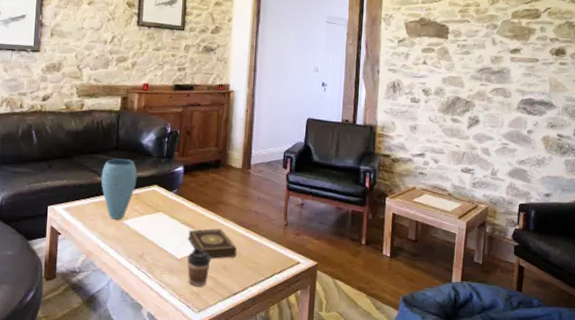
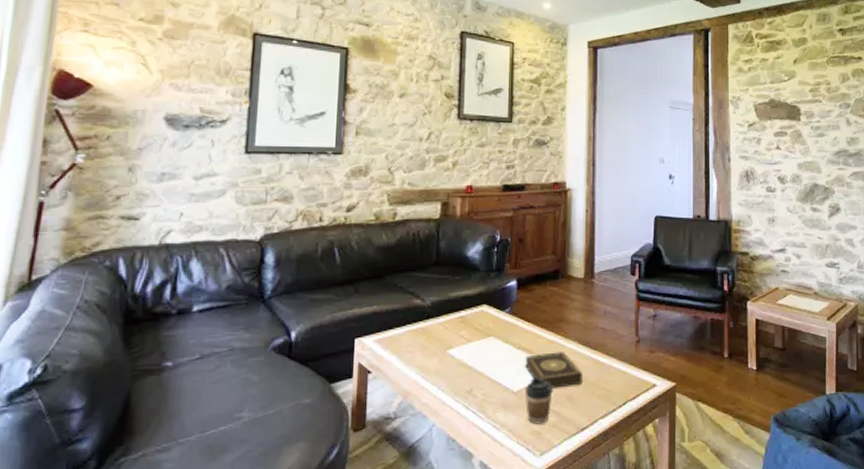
vase: present [101,159,137,219] -> none [419,276,463,349]

